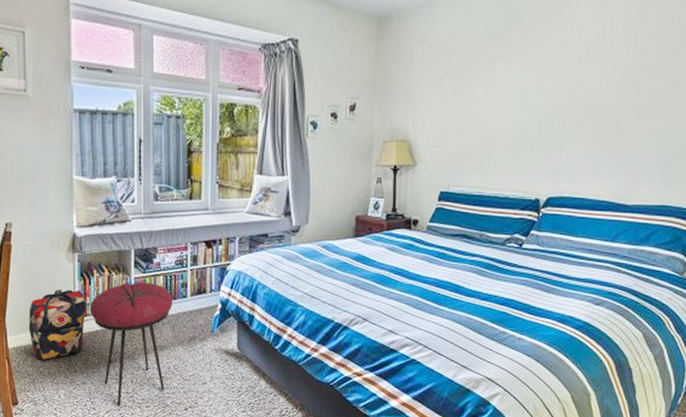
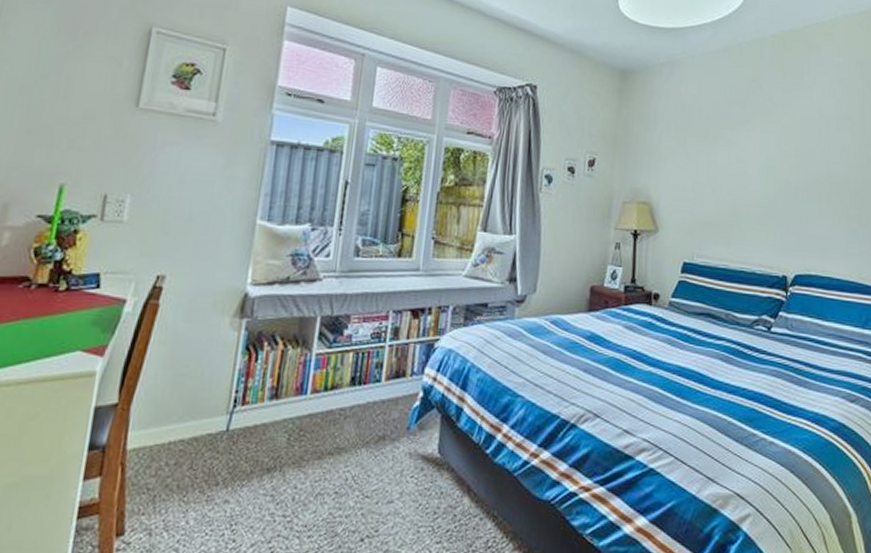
backpack: present [28,289,86,361] -> none [160,366,247,468]
stool: present [89,282,172,407] -> none [250,359,362,537]

